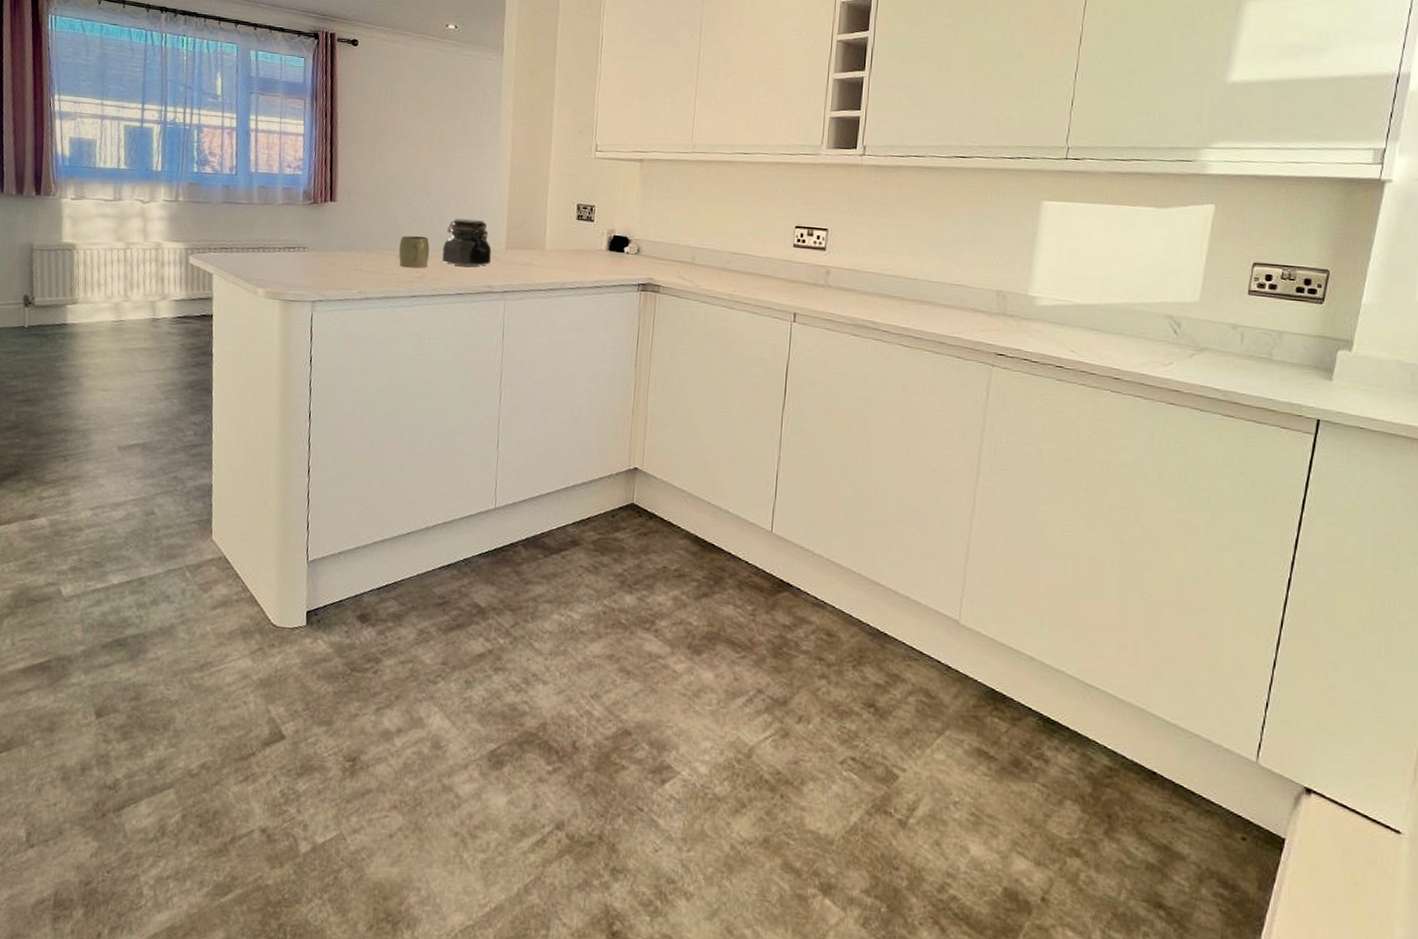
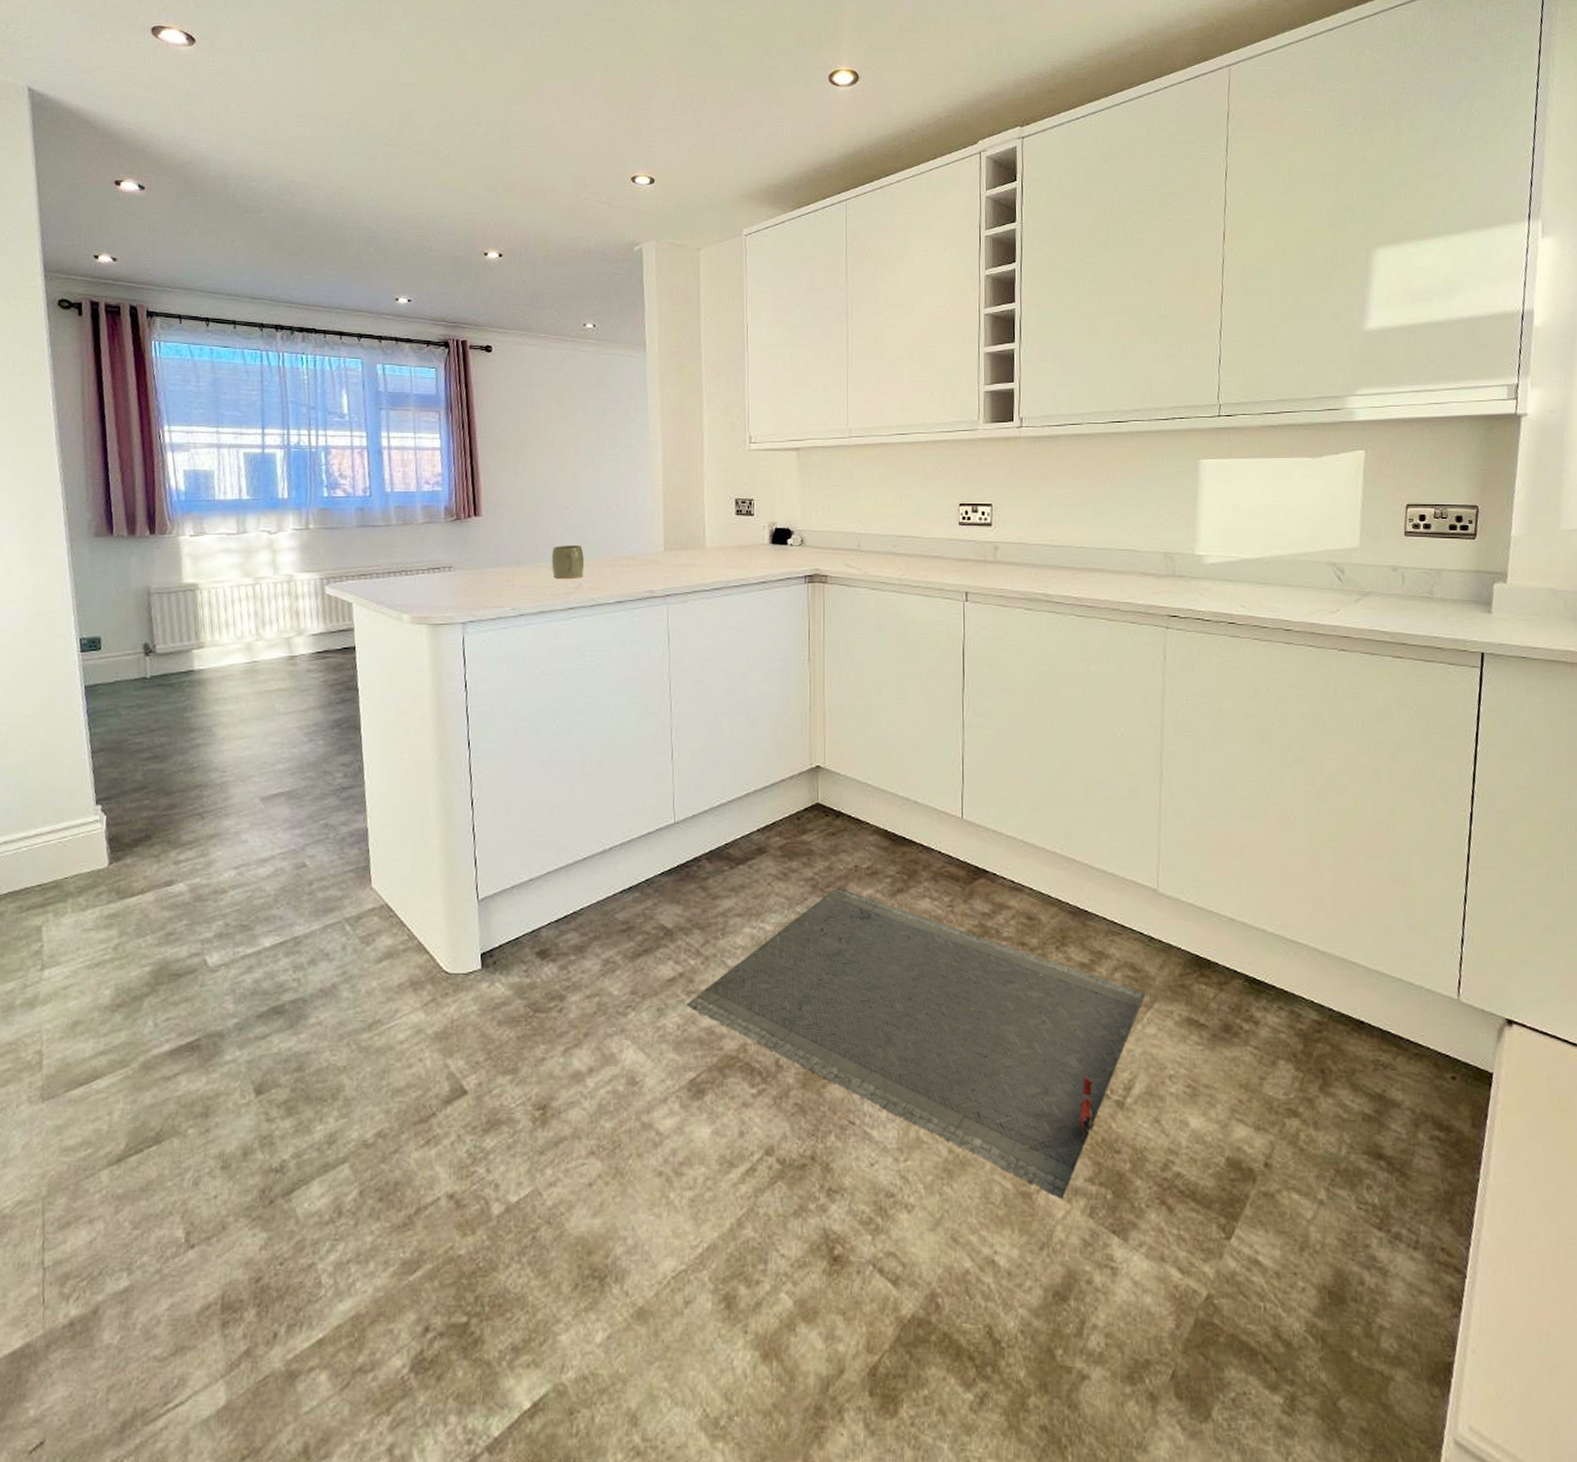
jar: present [442,218,492,268] -> none [598,523,651,573]
door mat: none [492,585,938,907] -> present [686,887,1145,1200]

